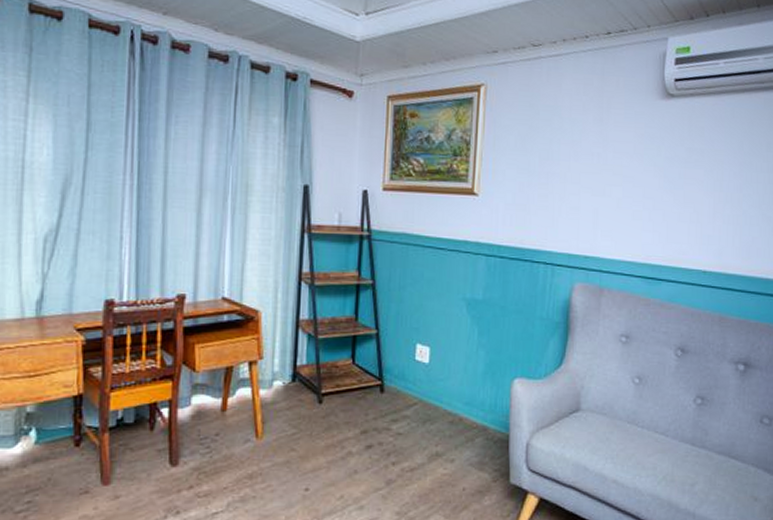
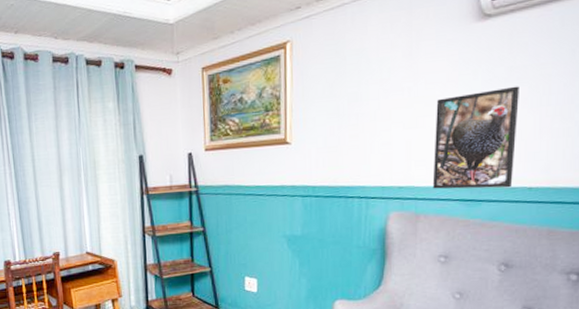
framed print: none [617,167,697,269] -> present [432,86,519,189]

